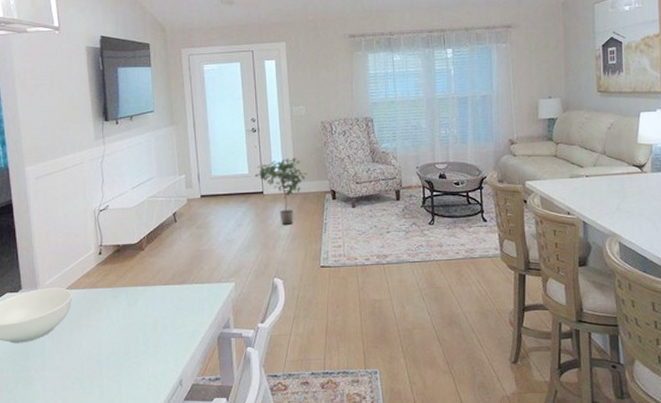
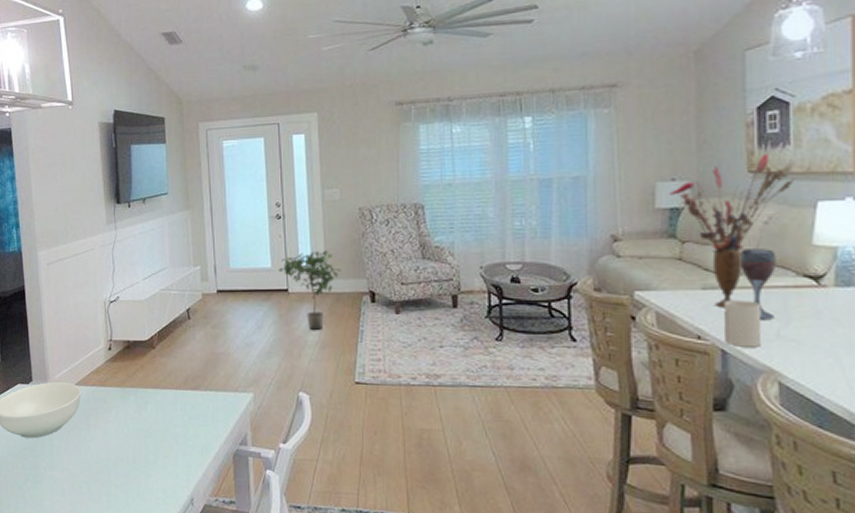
bouquet: none [548,78,627,191] -> present [670,153,795,308]
cup: none [584,185,608,219] -> present [724,300,762,347]
cup: none [593,147,616,198] -> present [739,249,777,319]

